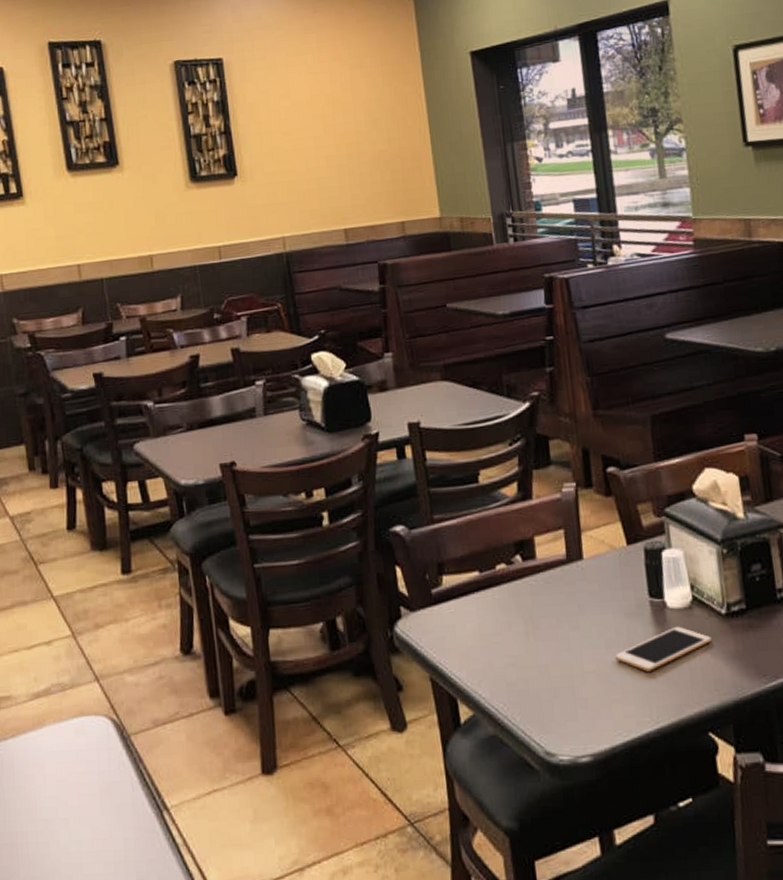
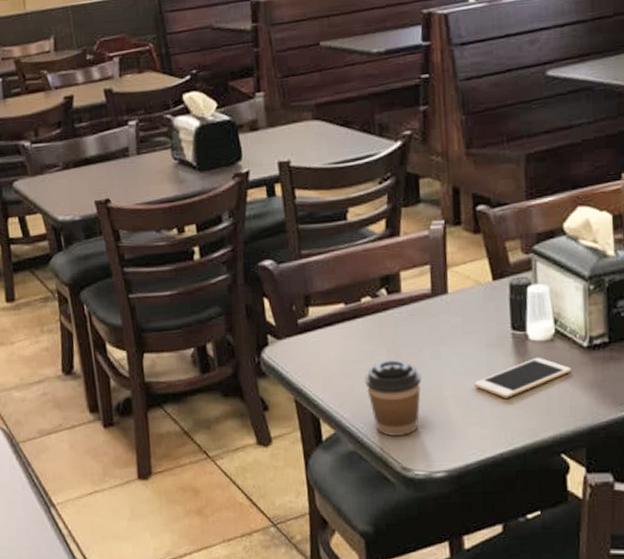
coffee cup: none [503,631,561,717] -> present [365,359,422,436]

